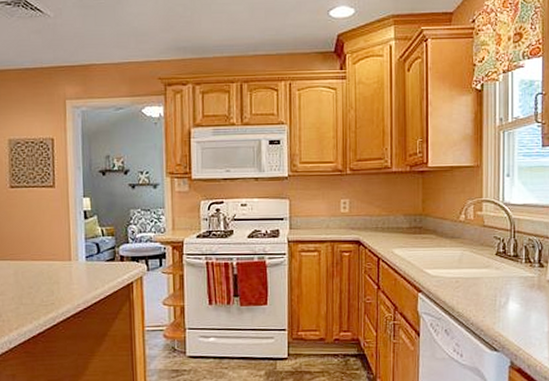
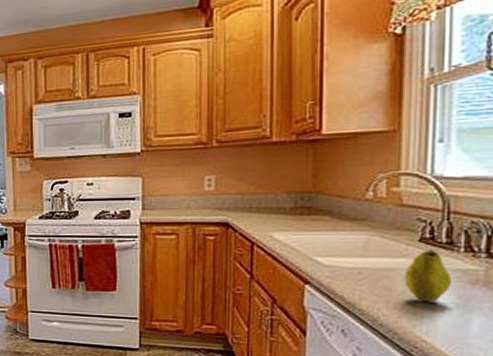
fruit: none [487,261,518,304] -> present [404,249,453,302]

